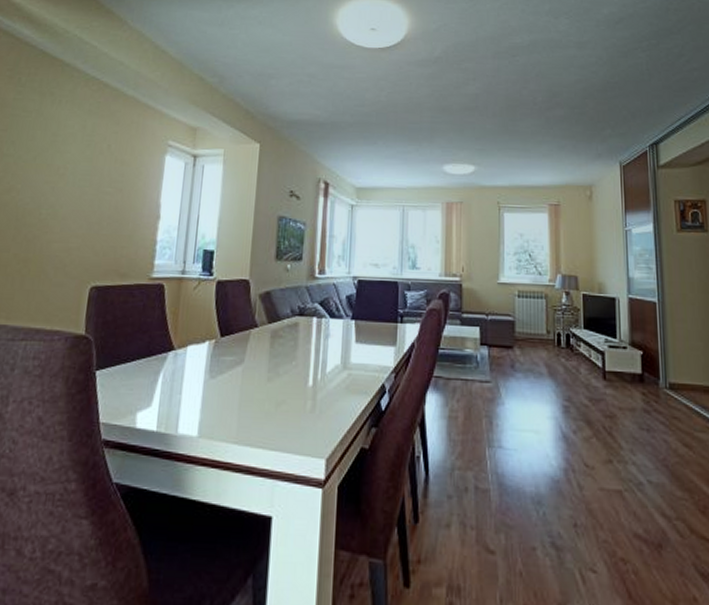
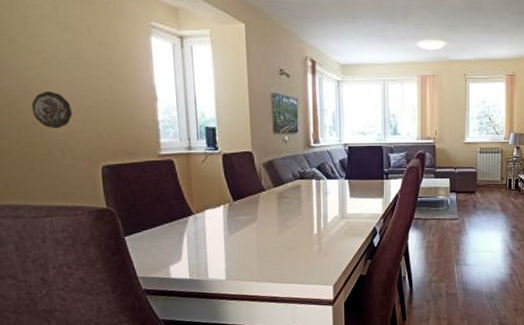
decorative plate: none [37,206,76,245] -> present [31,91,72,129]

